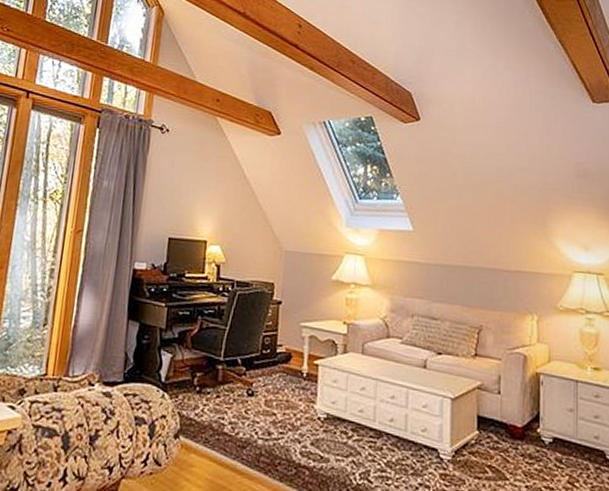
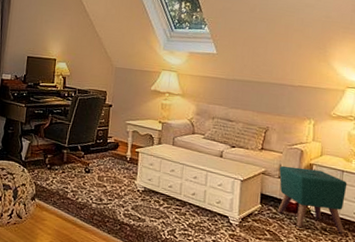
ottoman: none [498,376,584,466] -> present [277,165,347,234]

